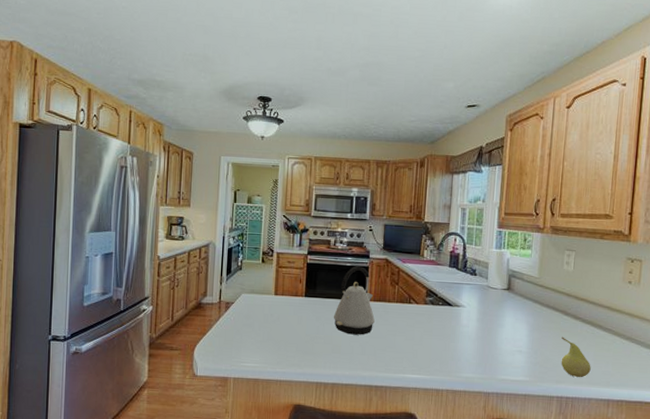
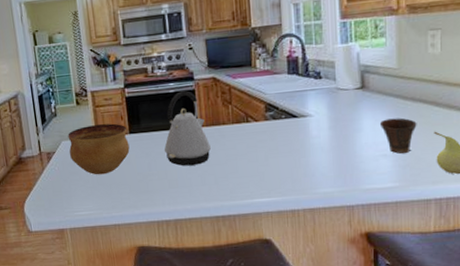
bowl: none [246,283,304,331] -> present [67,123,130,175]
cup: none [518,319,549,353] -> present [379,118,417,154]

